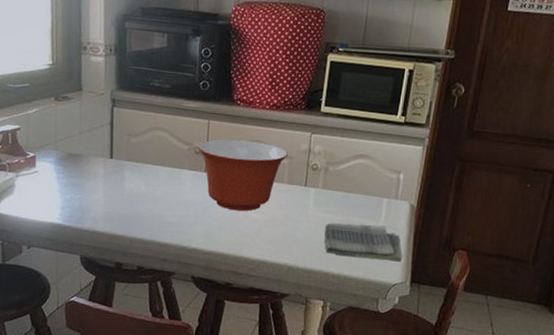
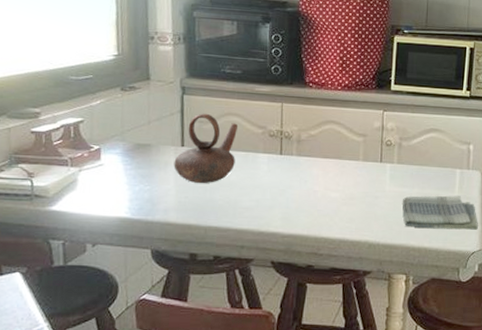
teapot: none [102,126,165,197] -> present [174,113,239,184]
mixing bowl: present [197,139,289,212] -> none [272,120,363,191]

